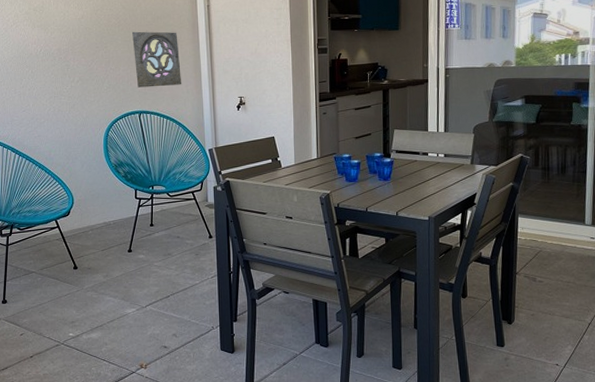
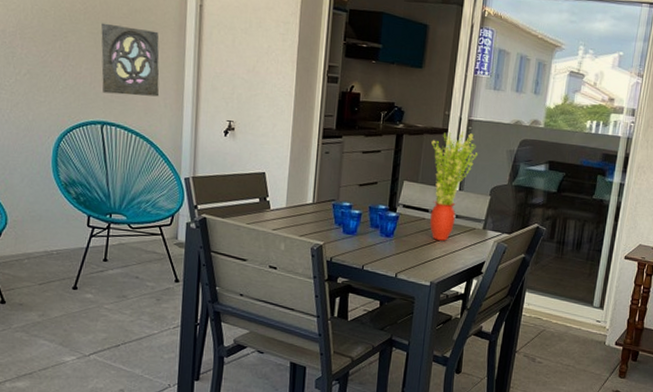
potted plant: none [415,80,458,179] -> present [430,131,478,241]

